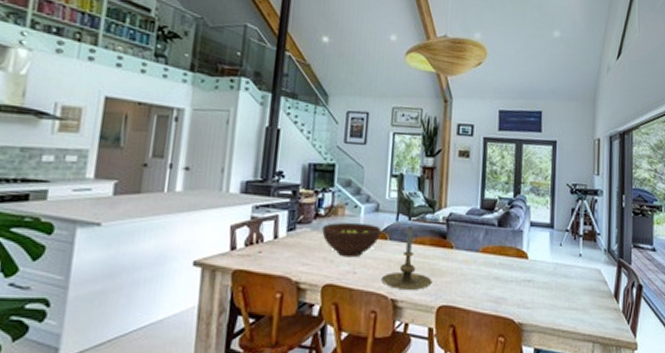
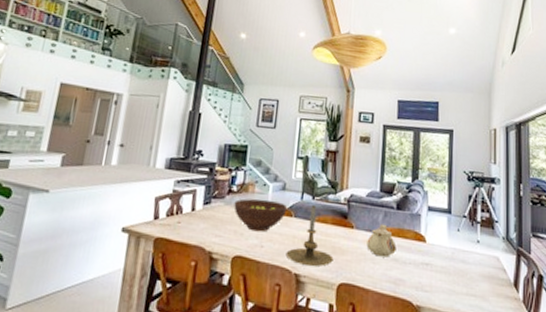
teapot: none [467,242,498,277] -> present [366,224,397,258]

